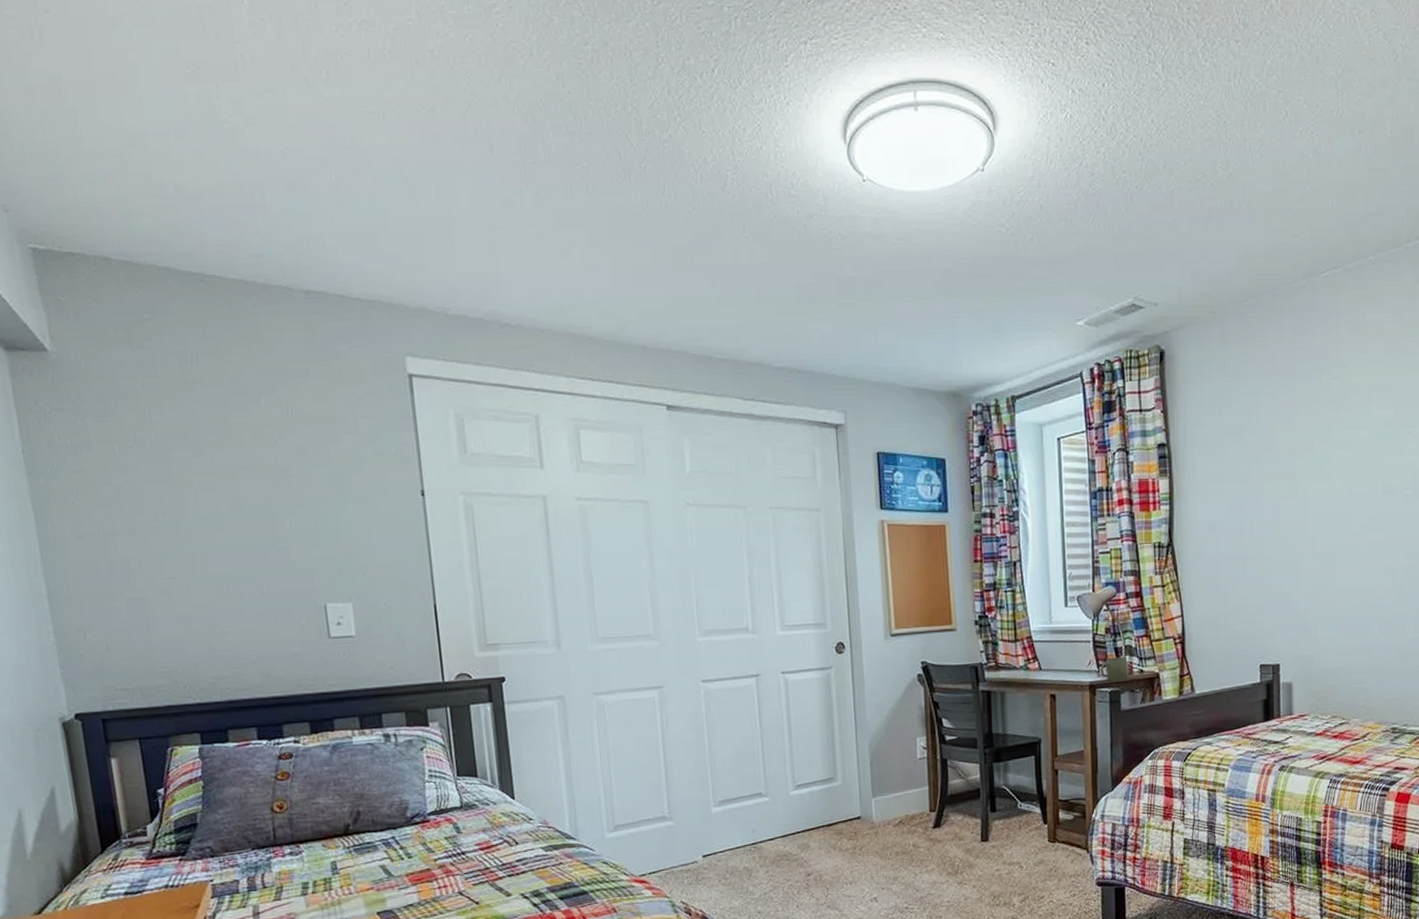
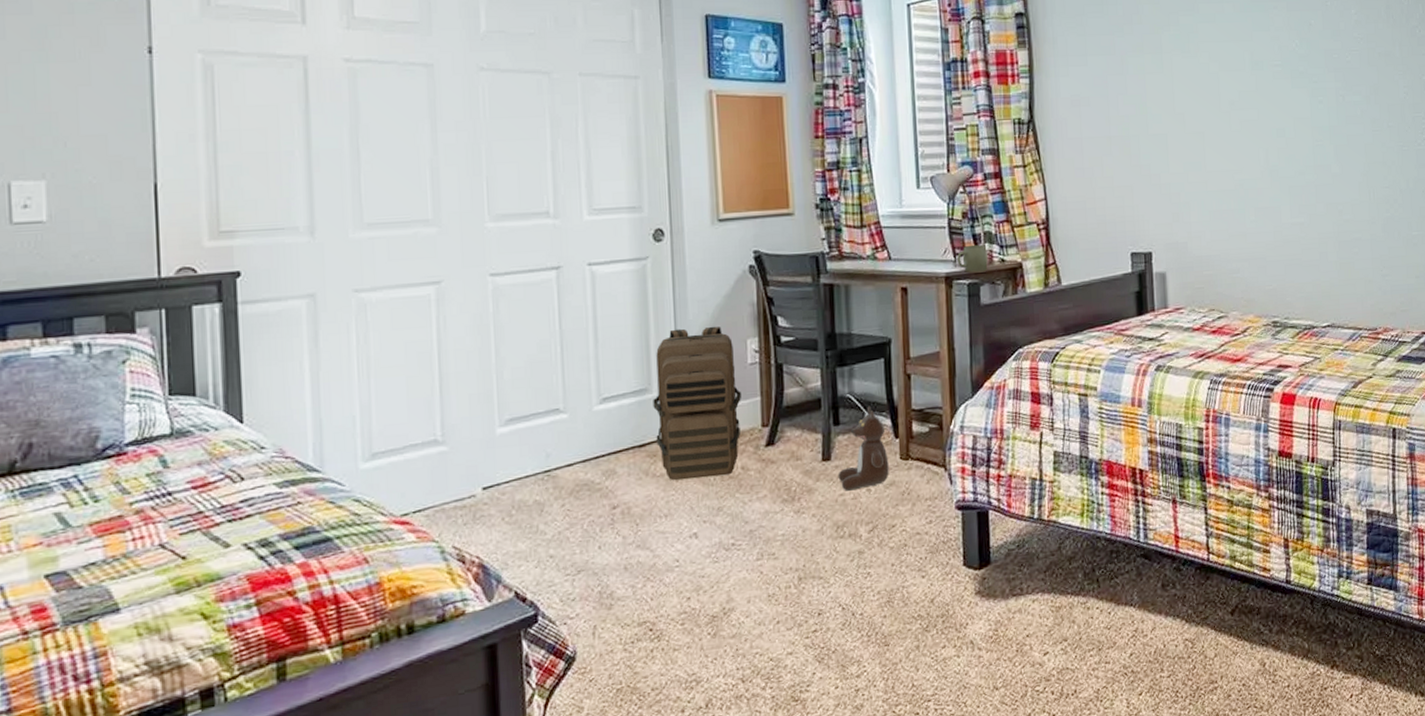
backpack: none [838,726,912,855] -> present [653,326,741,481]
stuffed animal: none [994,796,1039,867] -> present [838,406,889,491]

